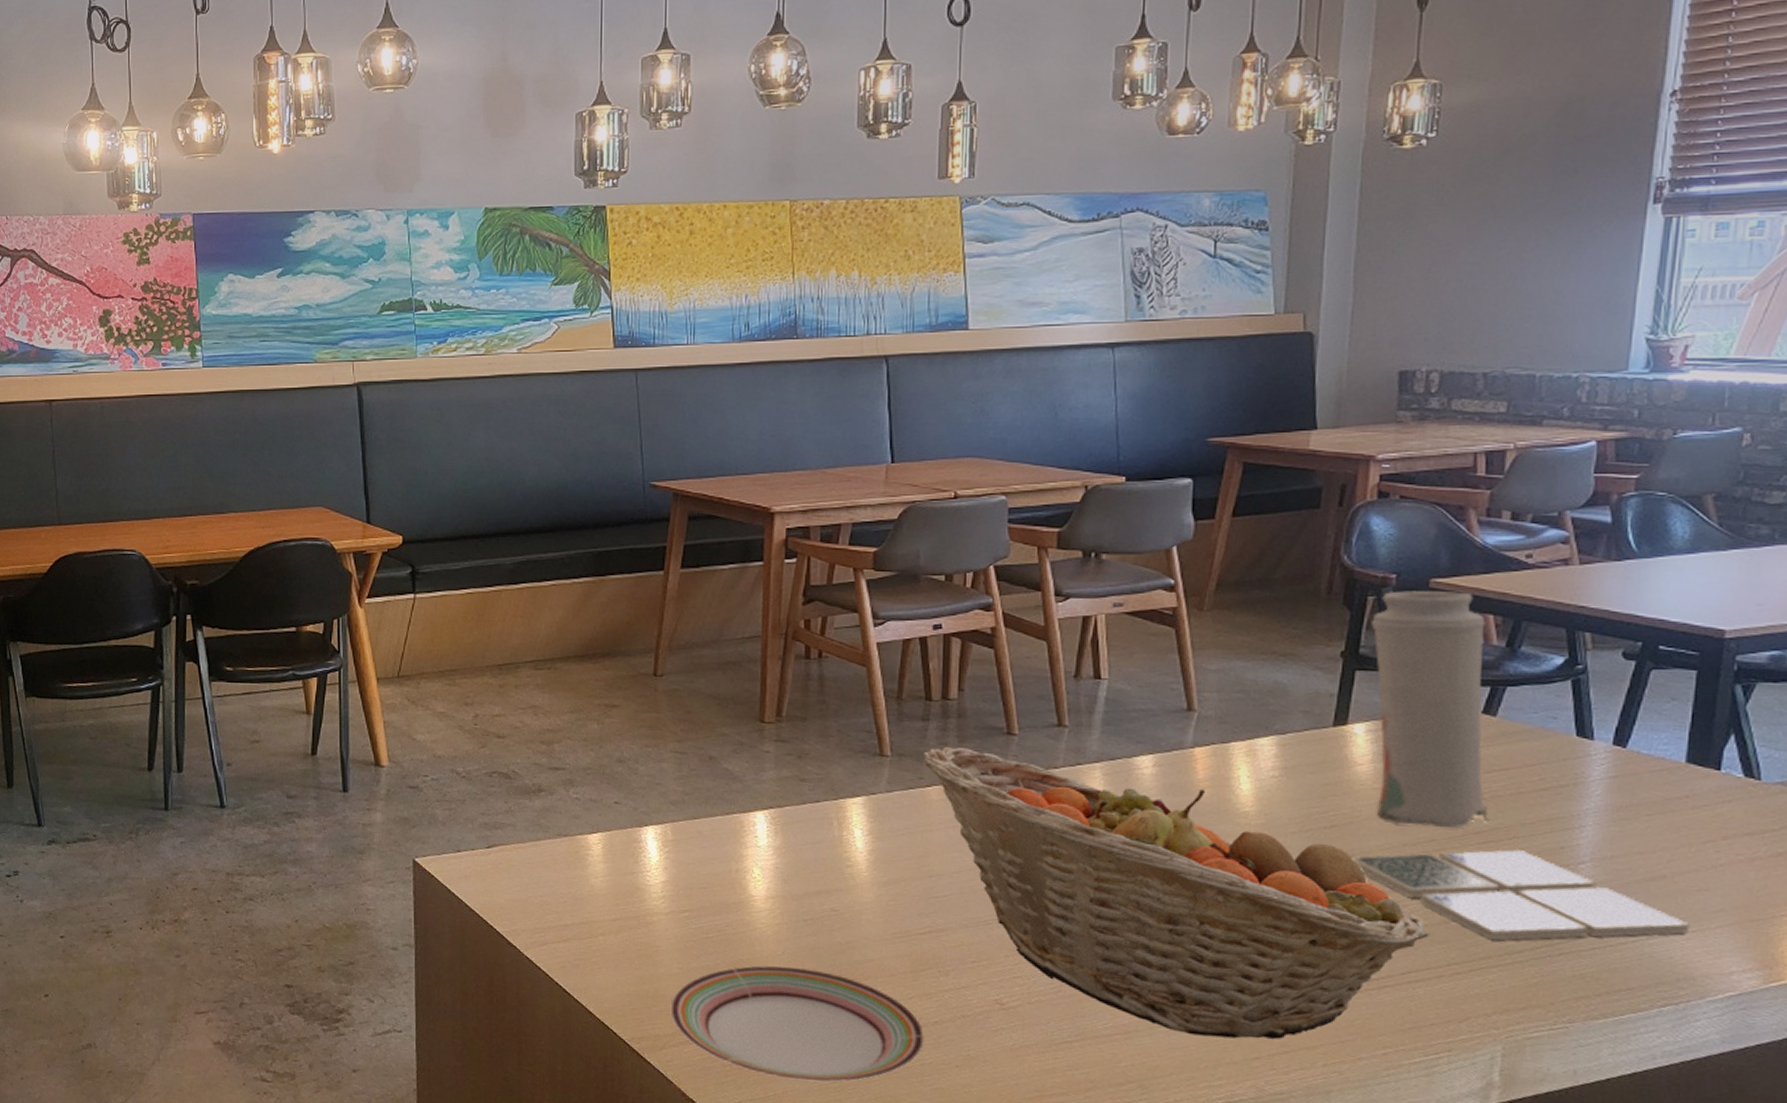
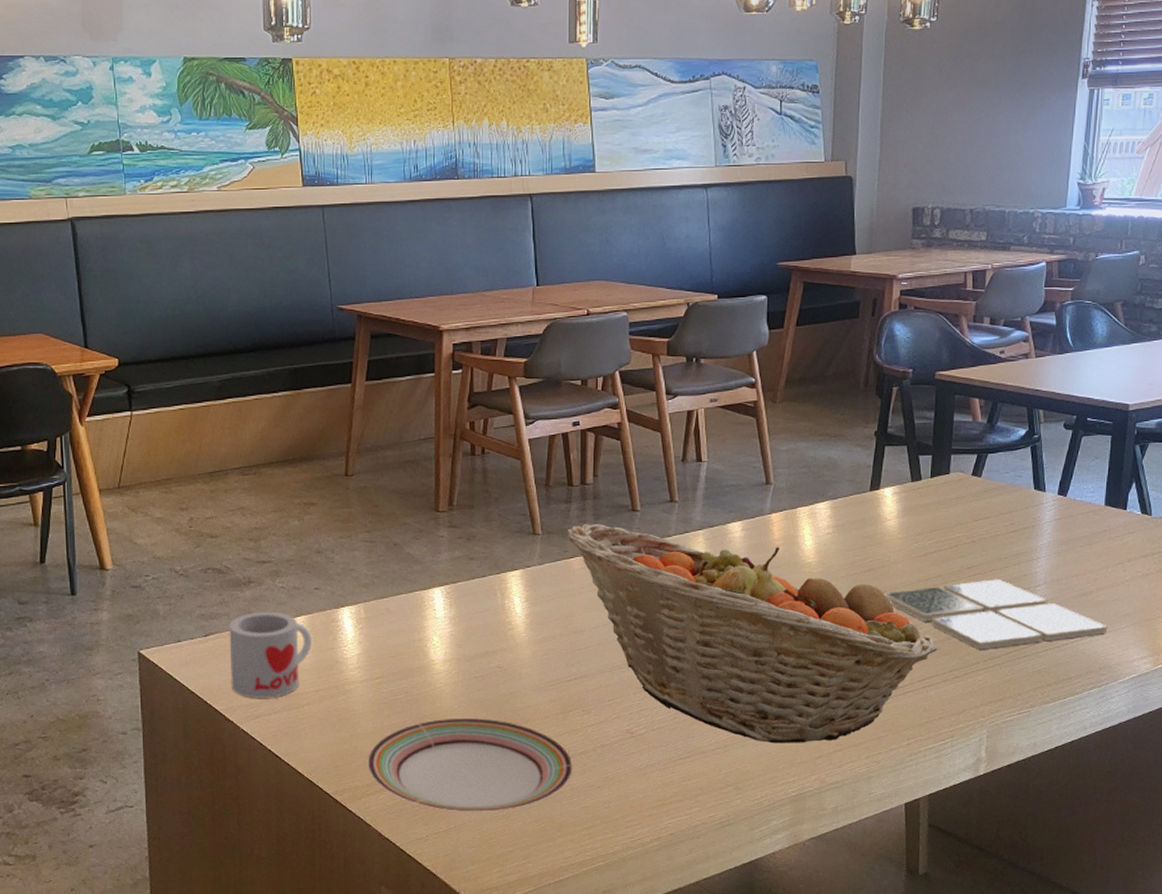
mug: none [514,824,609,924] -> present [229,611,312,698]
vase: present [1371,590,1489,829] -> none [896,381,977,566]

